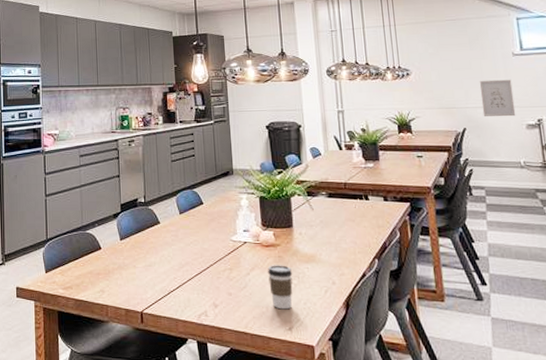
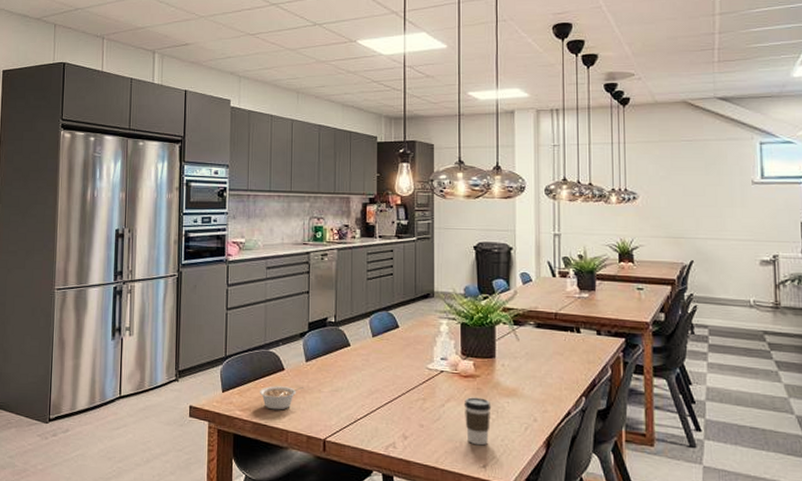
legume: none [80,263,119,287] -> present [260,386,303,410]
wall art: present [479,79,516,117] -> none [712,209,750,251]

